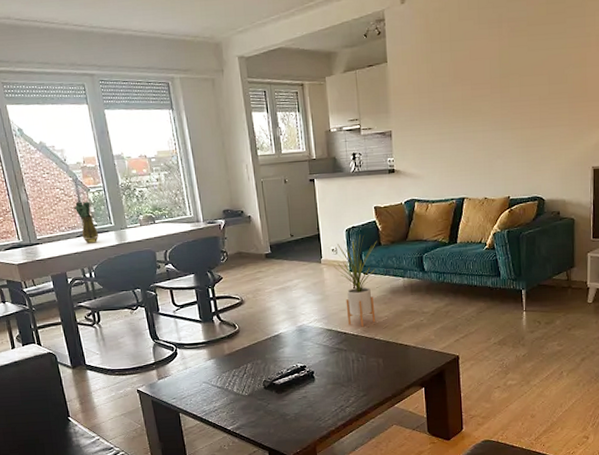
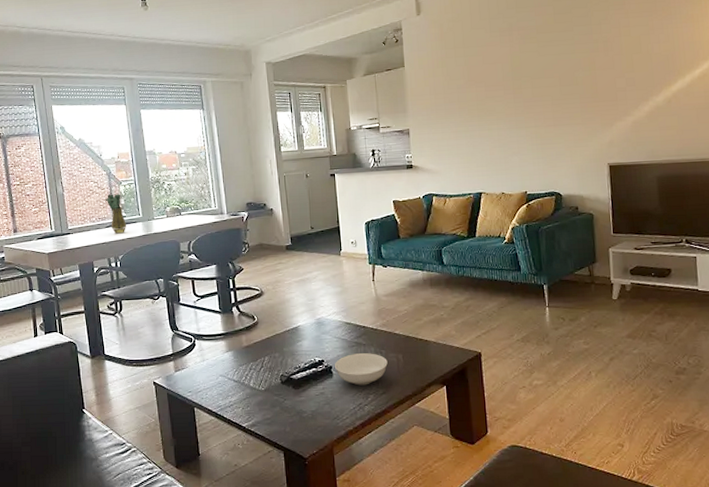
bowl: none [316,358,368,389] -> present [334,353,388,386]
house plant: present [333,234,377,327] -> none [352,227,396,321]

